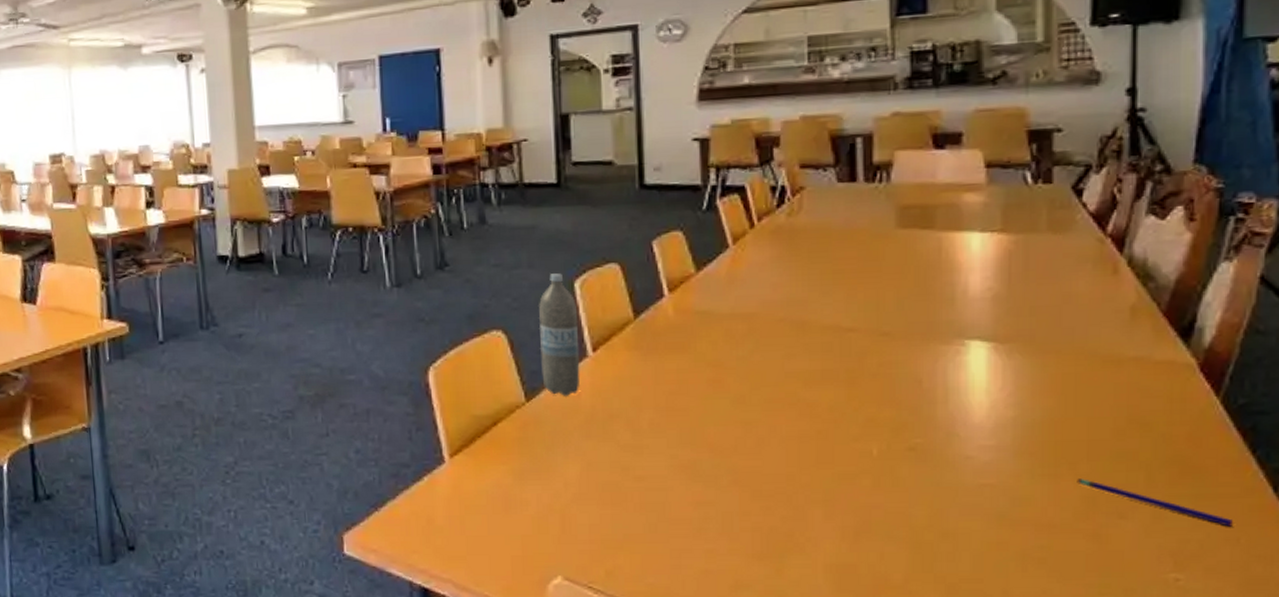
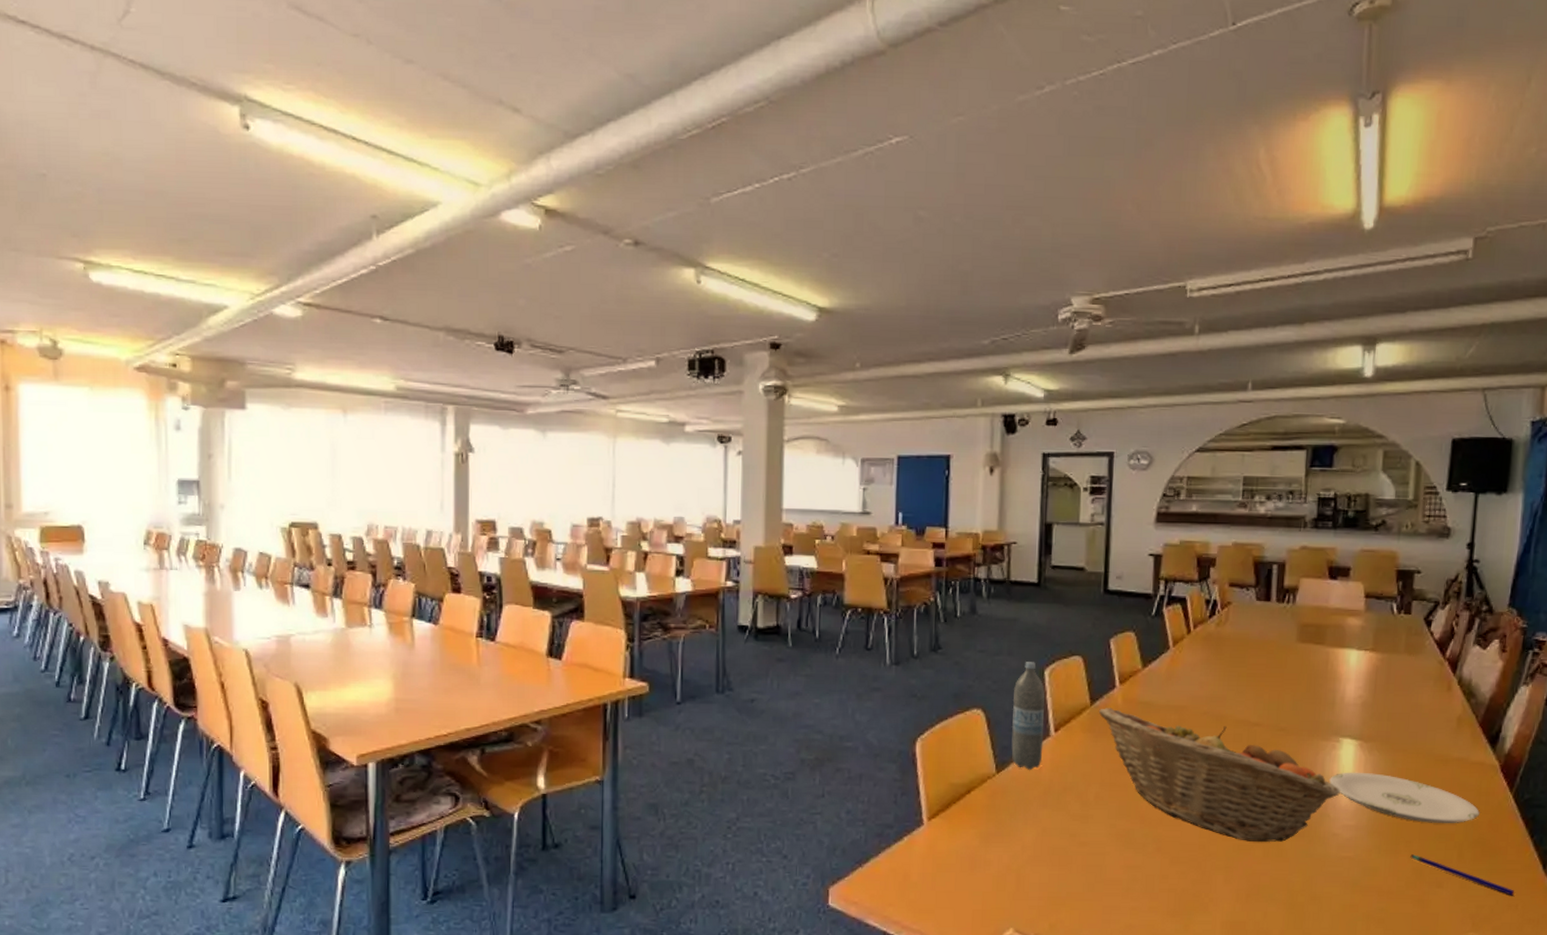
fruit basket: none [644,320,971,470] -> present [1098,708,1340,843]
plate: none [955,380,1173,439] -> present [1329,772,1480,823]

